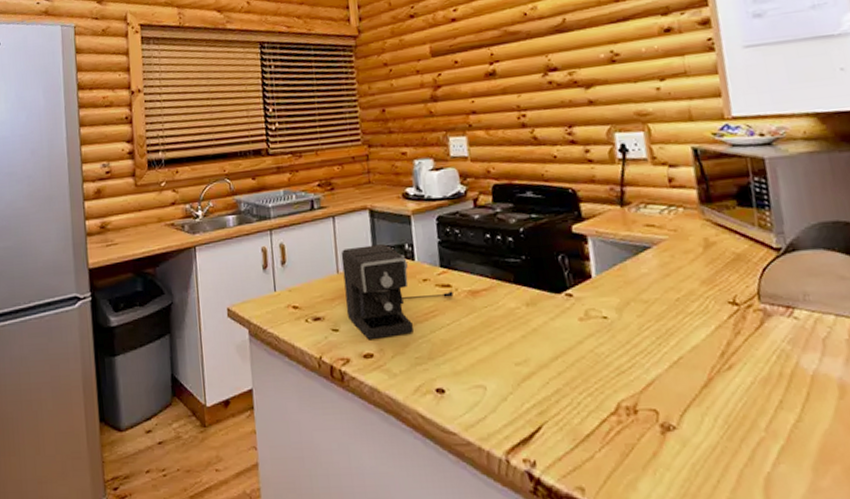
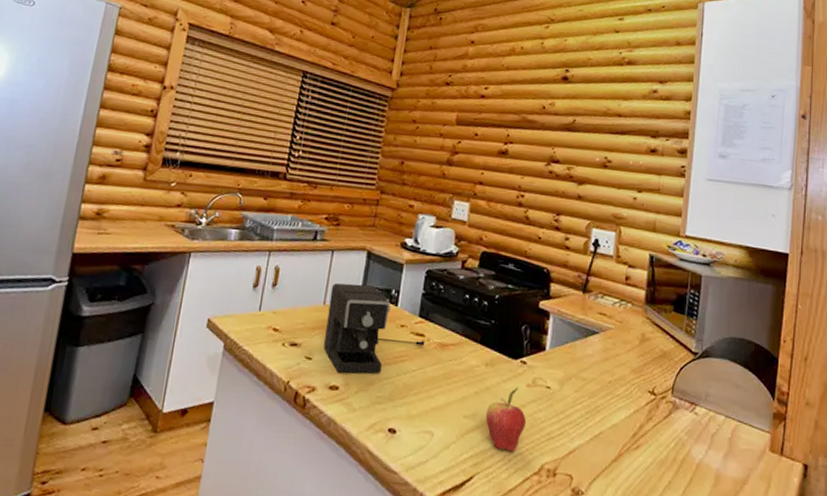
fruit: none [539,322,589,394] -> present [485,386,527,452]

